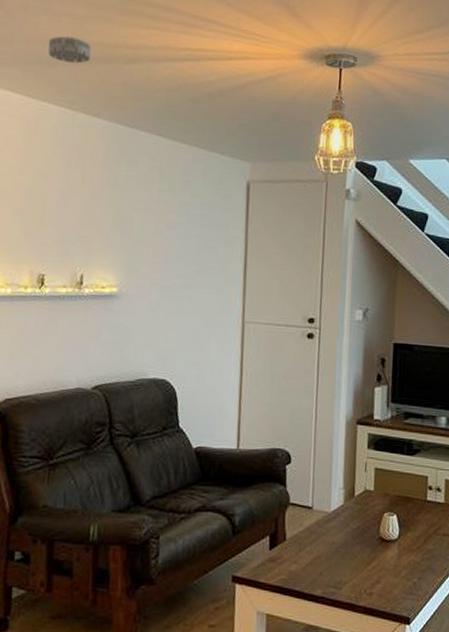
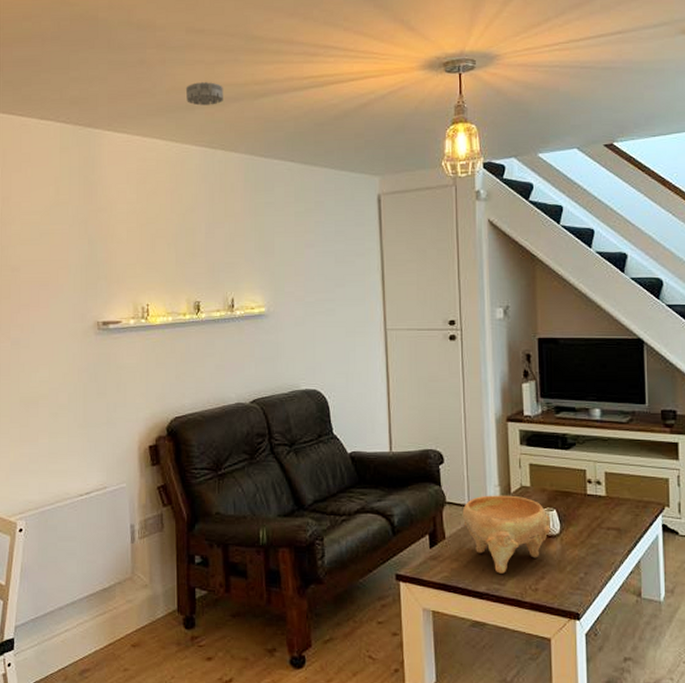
decorative bowl: none [304,497,390,577] -> present [462,495,551,574]

